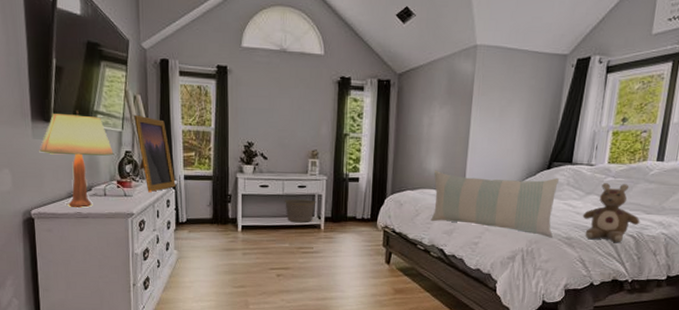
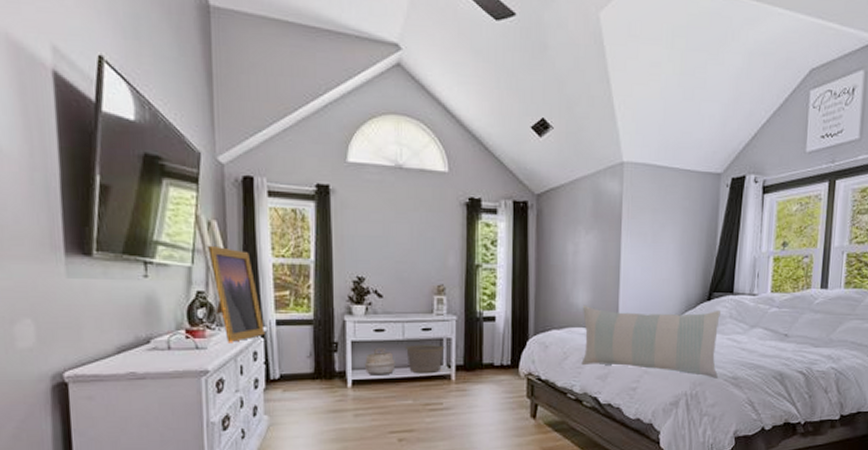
table lamp: present [40,111,115,208] -> none [77,241,182,366]
woven basket: none [251,200,276,223] -> present [364,347,396,375]
stuffed bear: present [582,183,640,243] -> none [748,314,809,381]

